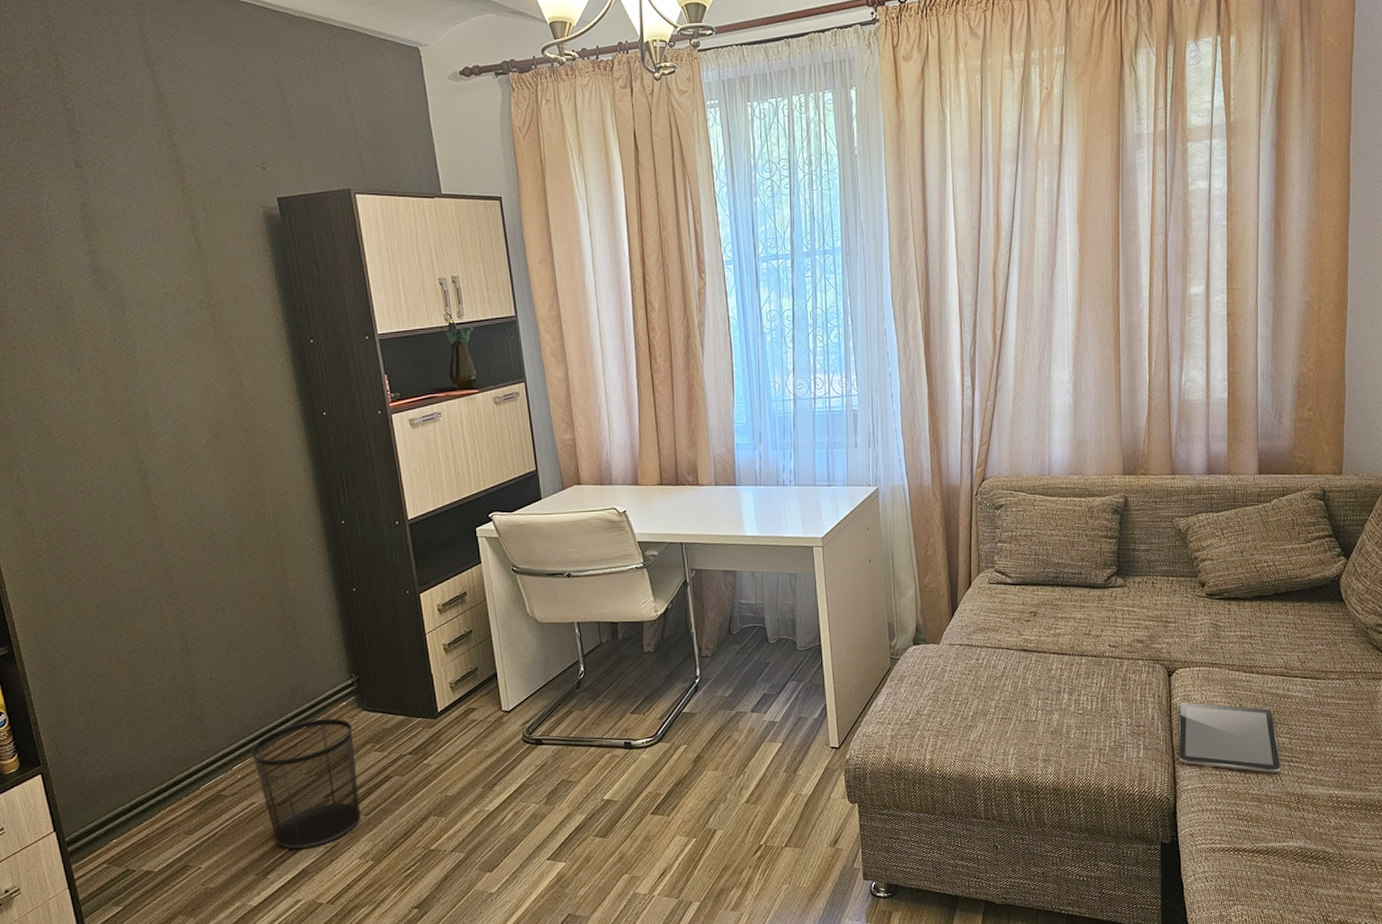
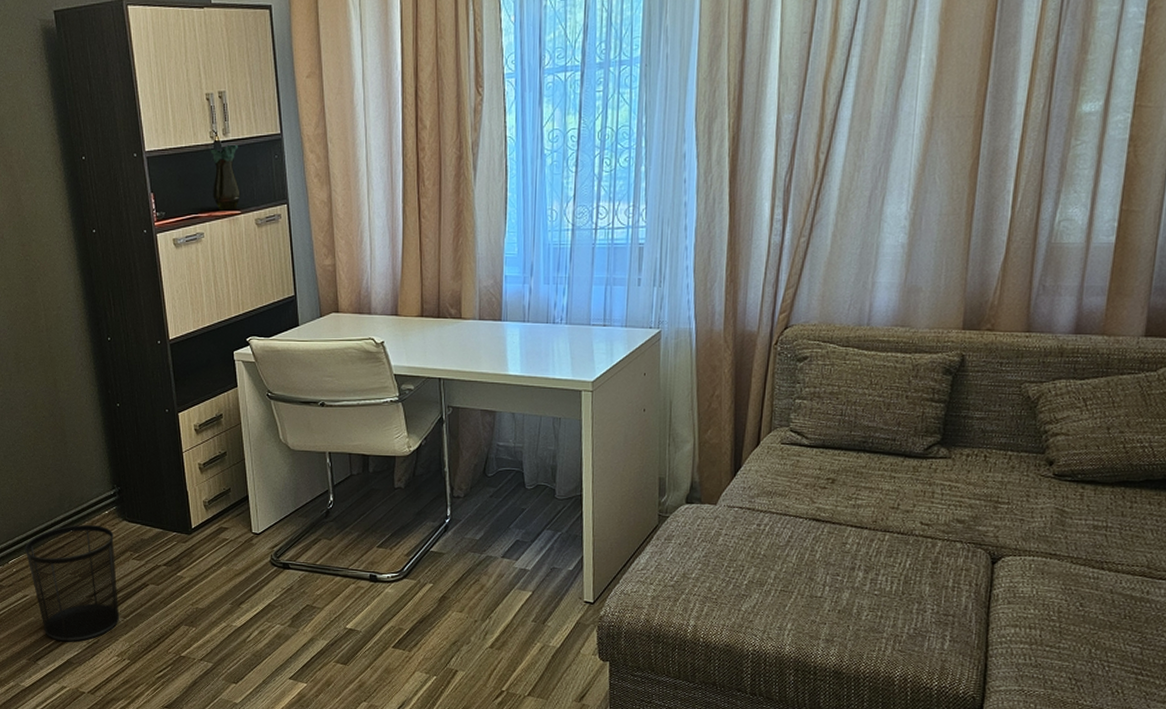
tablet: present [1178,702,1281,773] -> none [992,594,1126,685]

